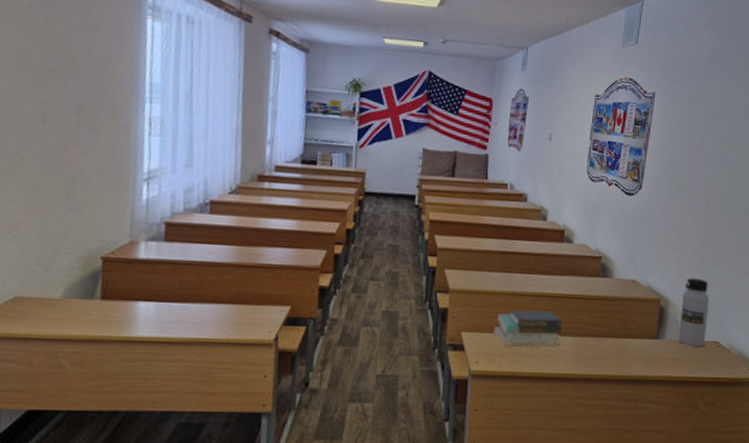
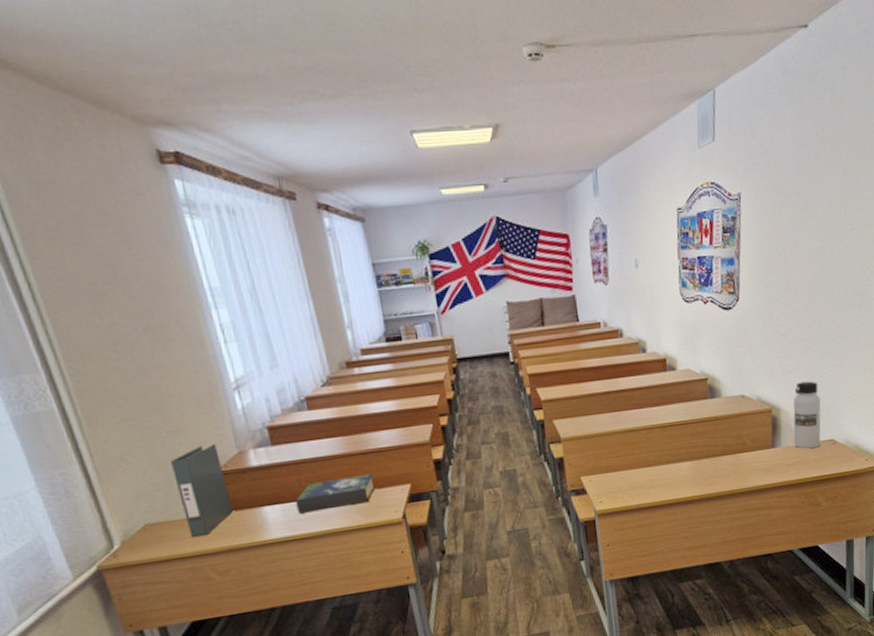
binder: none [56,228,111,321] -> present [171,444,233,538]
book: none [170,286,256,318] -> present [295,473,375,514]
books: present [493,310,563,348] -> none [611,440,679,484]

